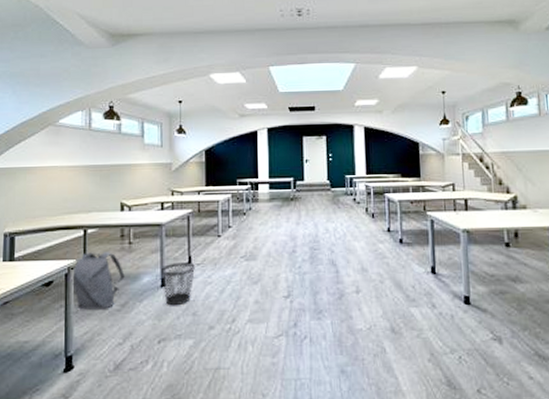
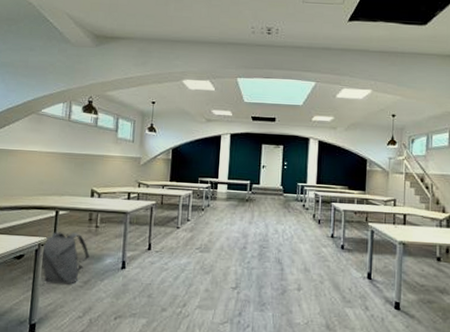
wastebasket: present [161,262,195,306] -> none [122,248,154,288]

